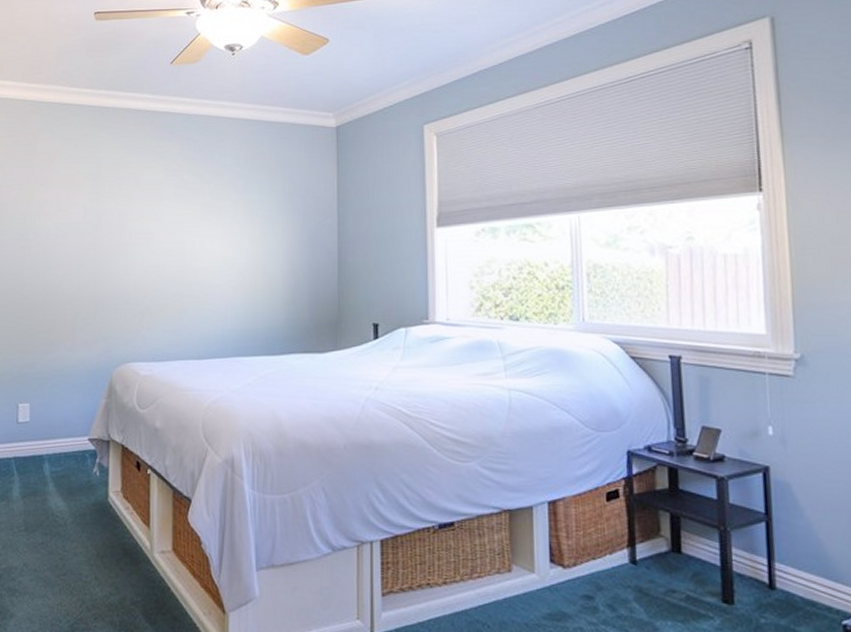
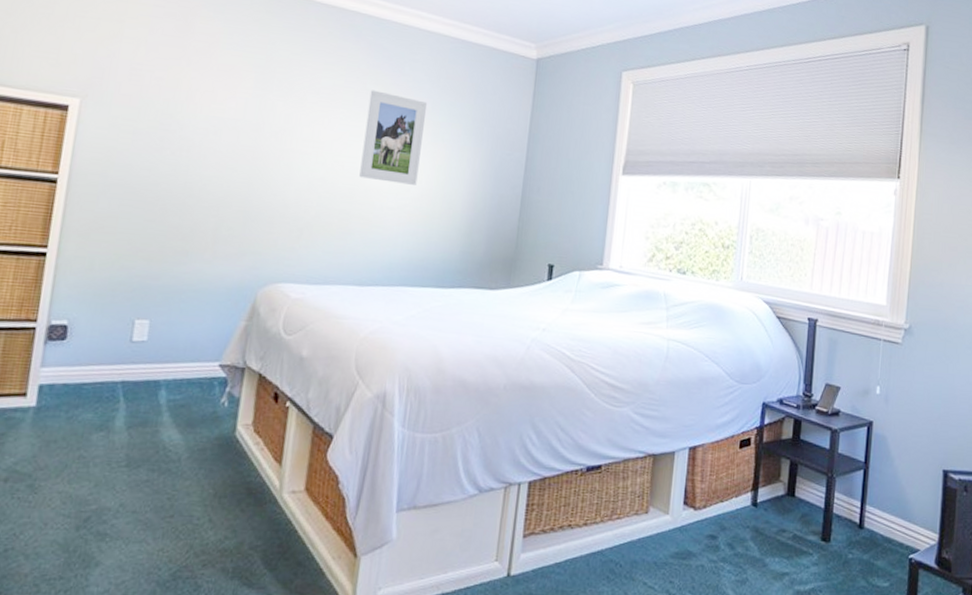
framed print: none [186,179,239,262] -> present [359,90,428,185]

